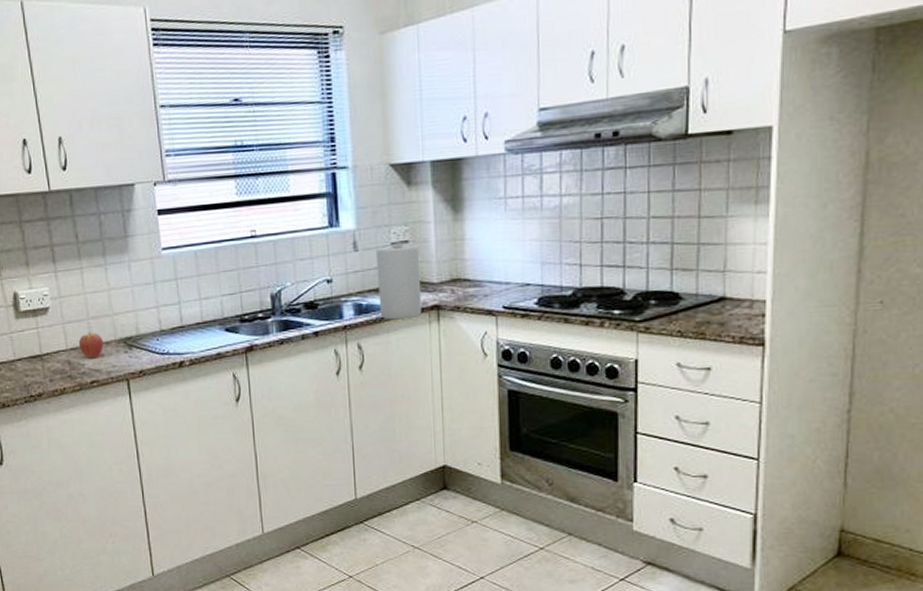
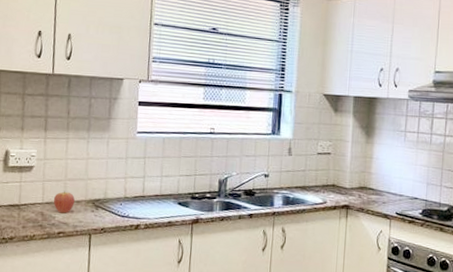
paper towel holder: present [375,242,422,320] -> none [302,153,338,214]

